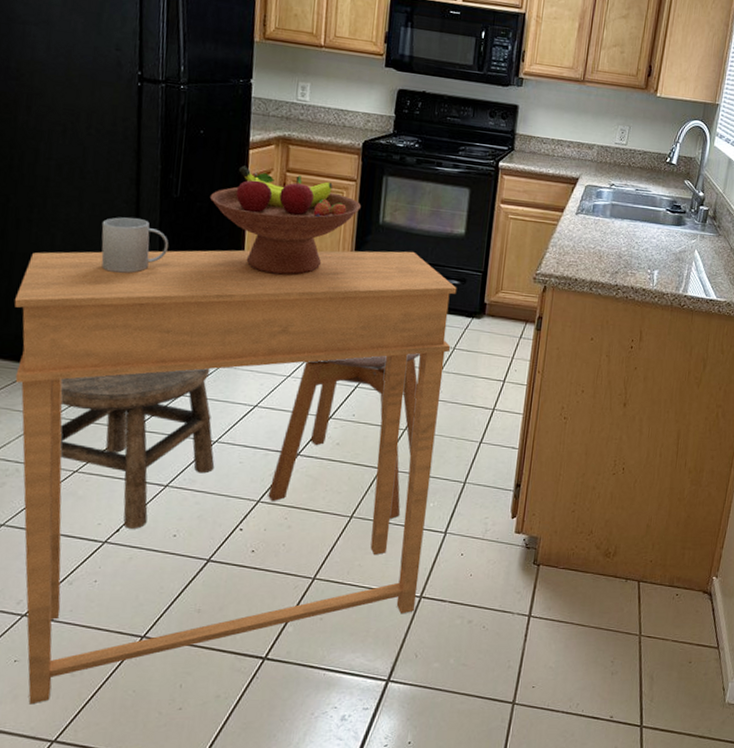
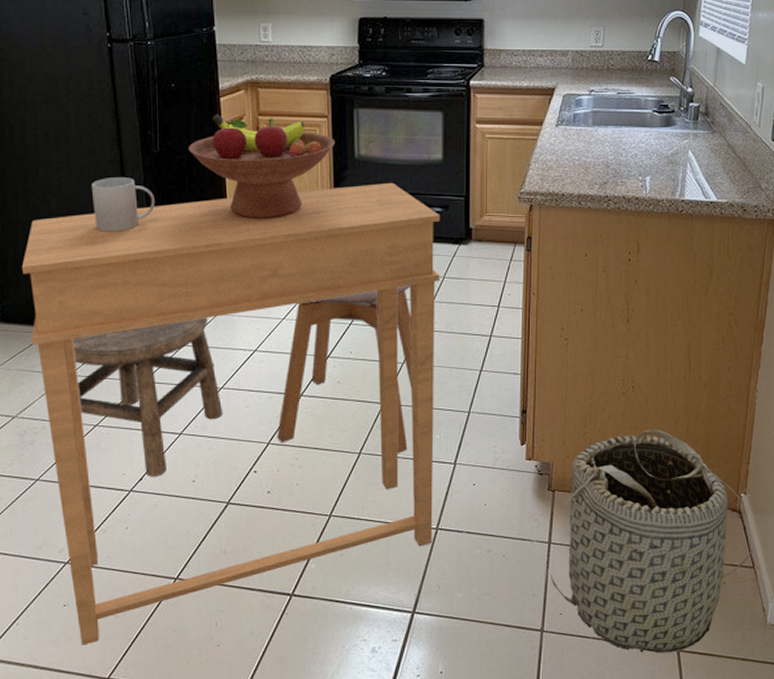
basket: none [527,510,720,729] -> present [550,429,754,654]

